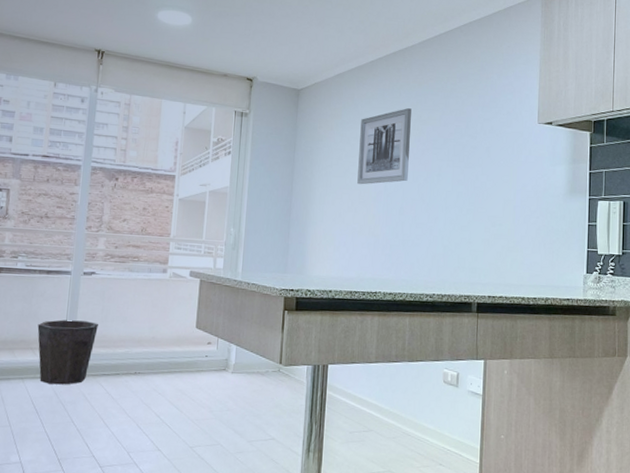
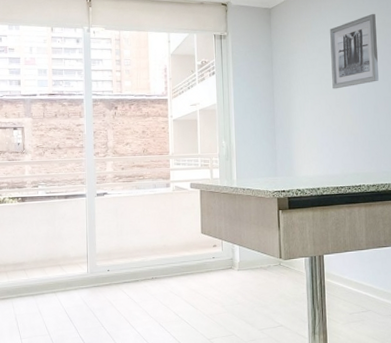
waste bin: present [37,319,98,385] -> none [62,237,115,295]

